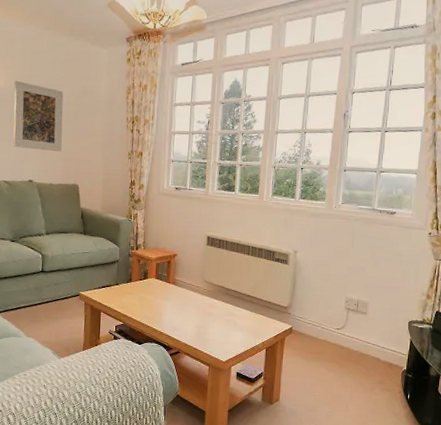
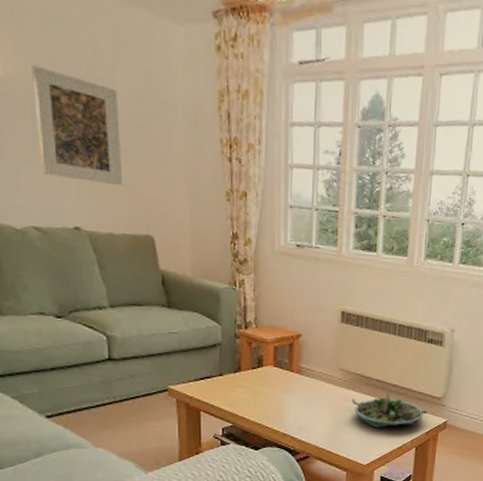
succulent planter: none [214,300,275,331] -> present [352,391,427,428]

